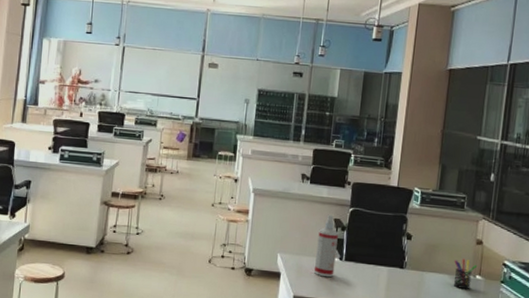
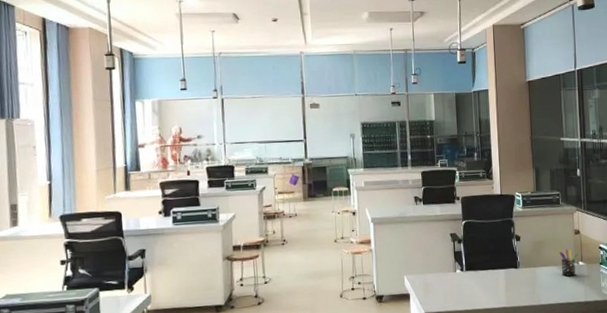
spray bottle: present [313,214,338,278] -> none [438,230,458,290]

